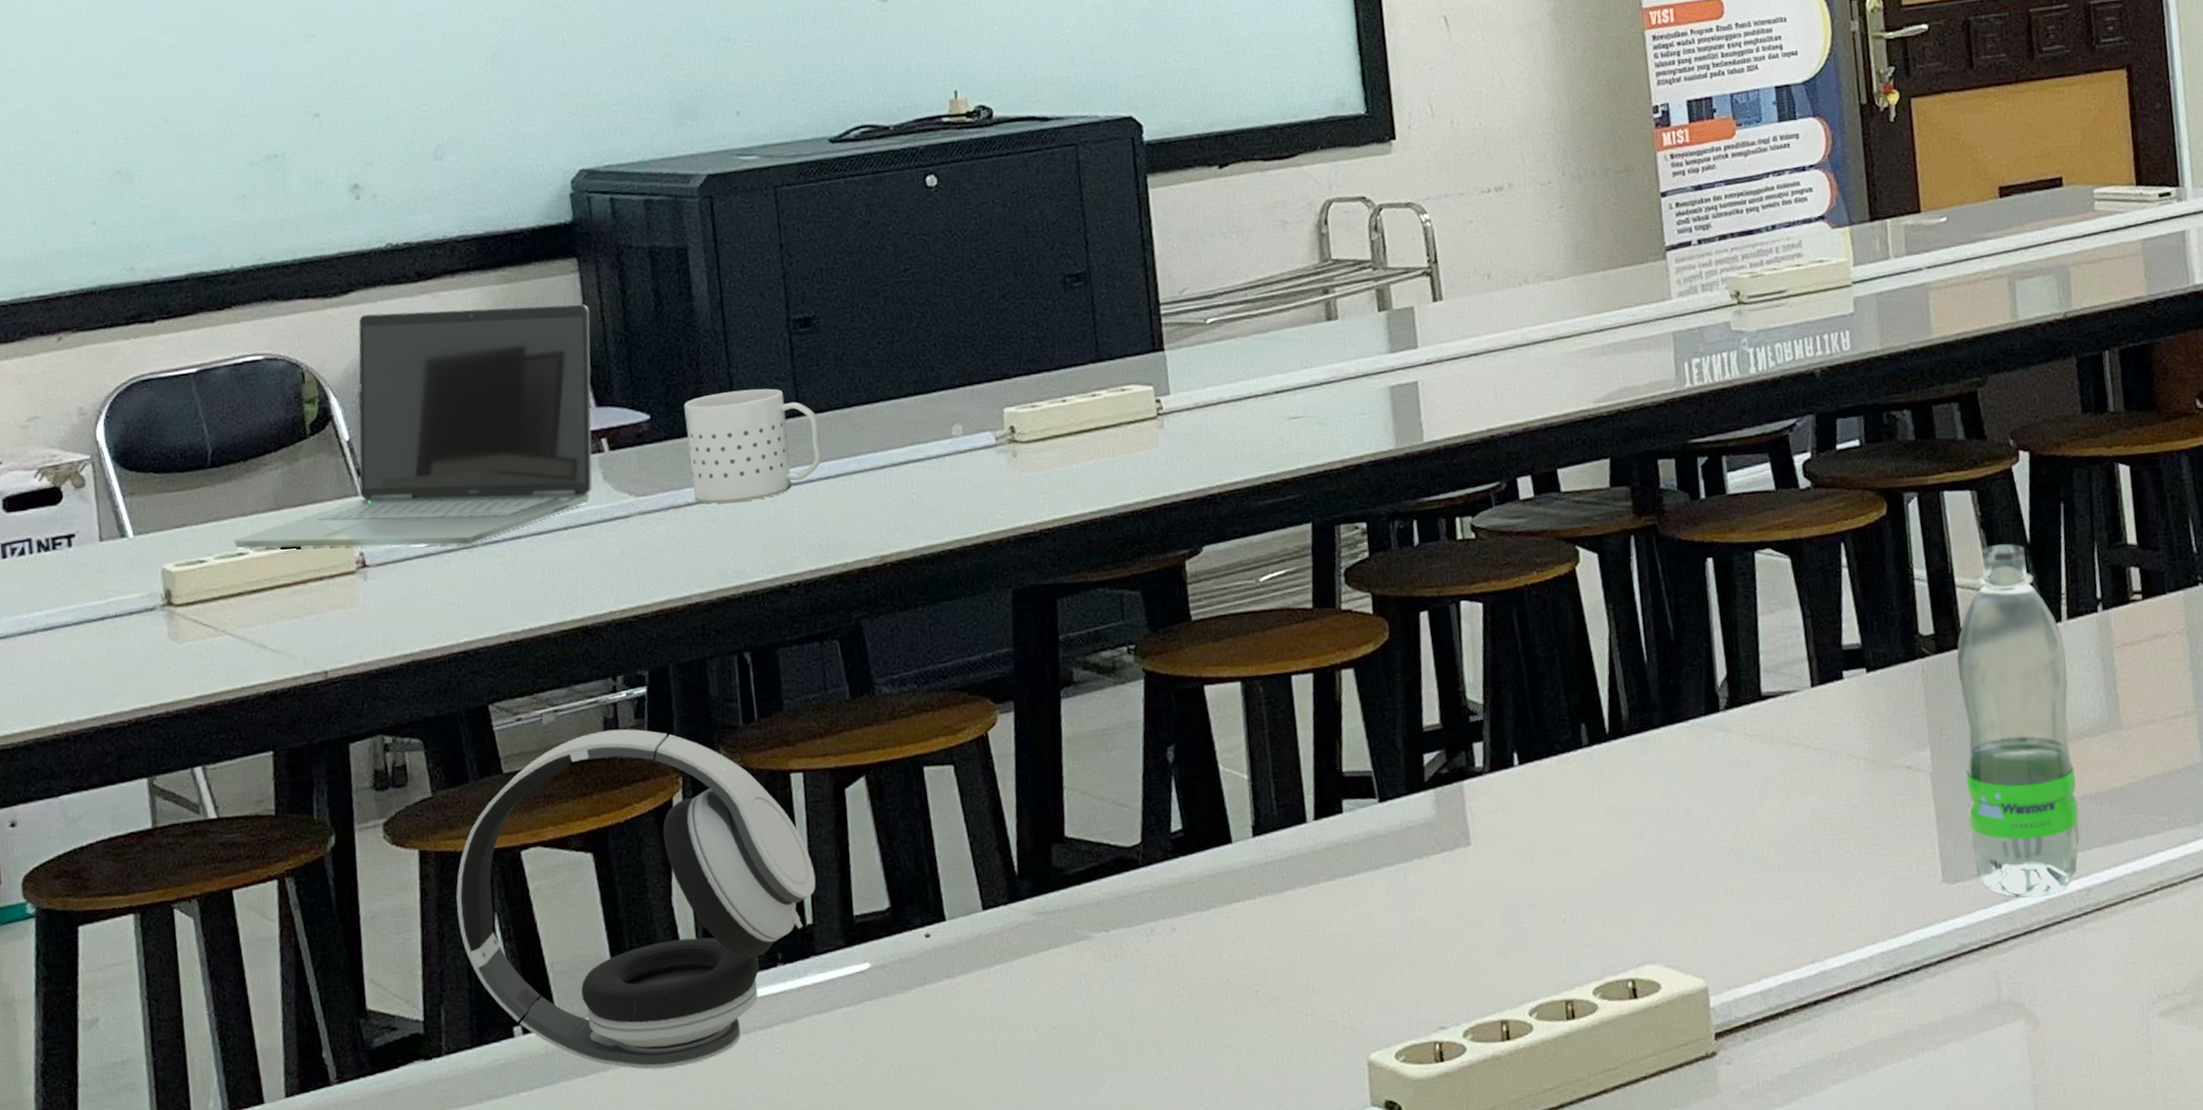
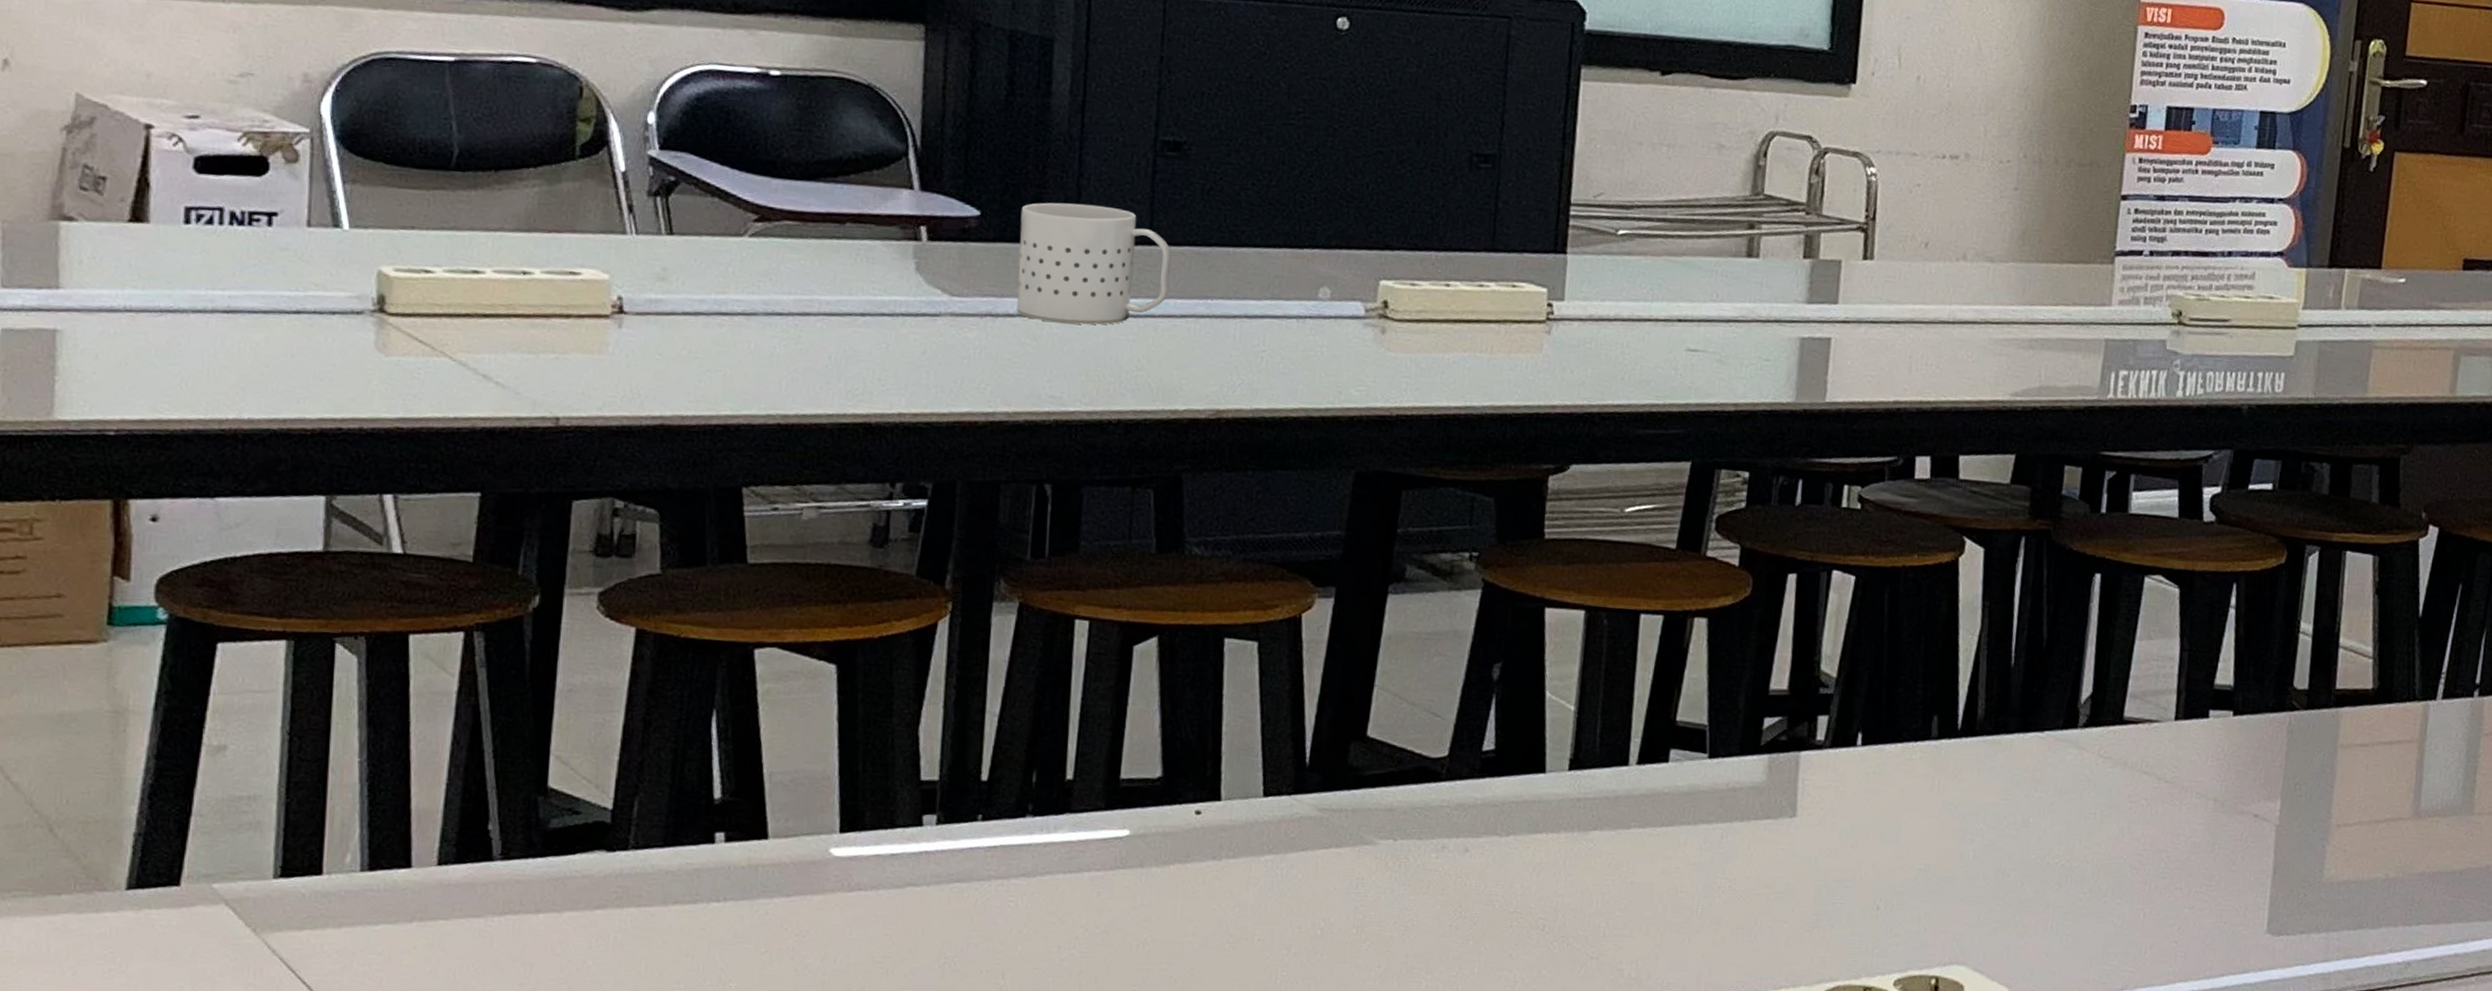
laptop: present [233,304,592,549] -> none [469,38,930,311]
headphones: present [456,729,816,1070] -> none [670,538,1085,904]
bottle: present [1957,544,2080,897] -> none [2302,613,2434,962]

